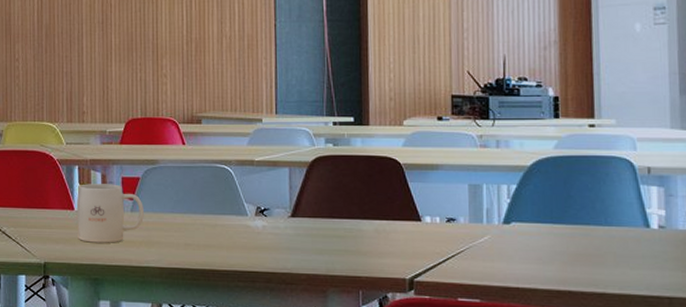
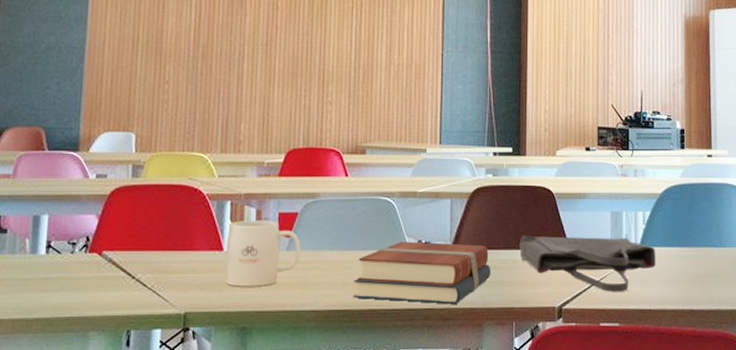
books: none [195,207,335,269] -> present [353,241,491,304]
tote bag: none [364,206,525,267] -> present [519,235,656,292]

